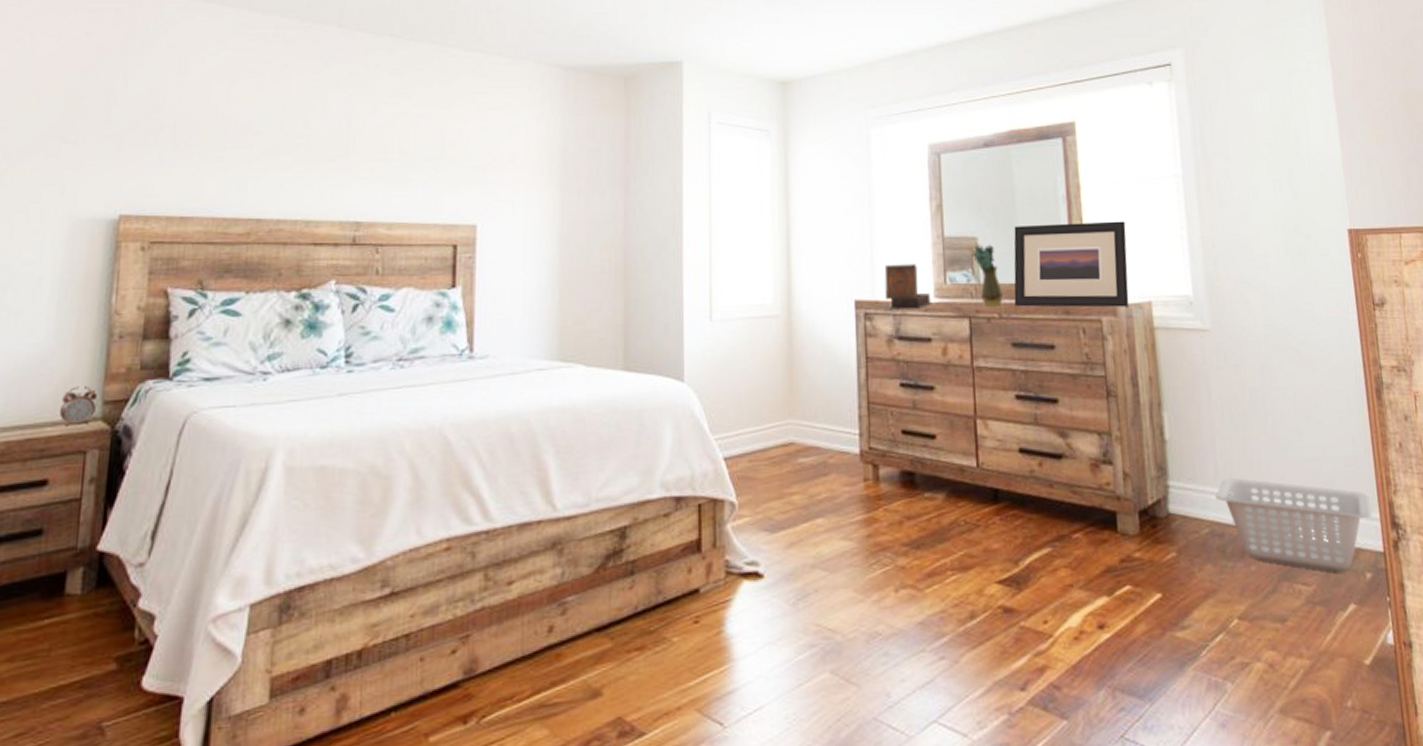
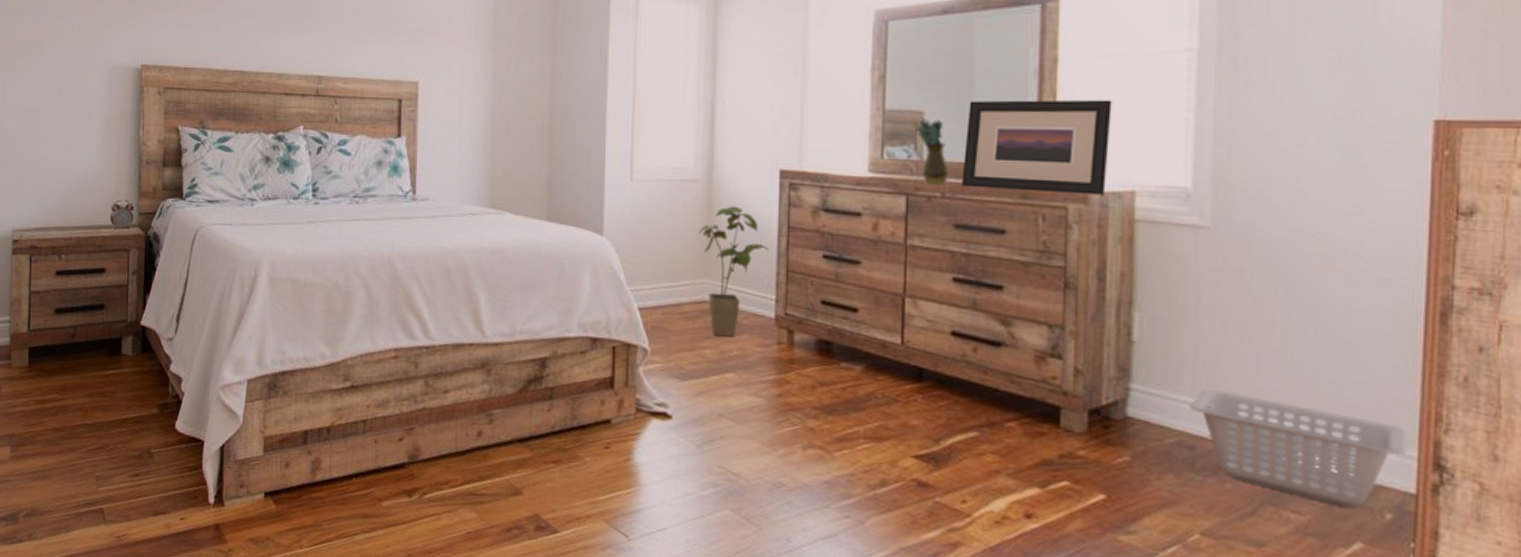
house plant: none [780,340,849,480] -> present [698,206,768,337]
jewelry box: present [884,264,933,310] -> none [813,135,866,183]

